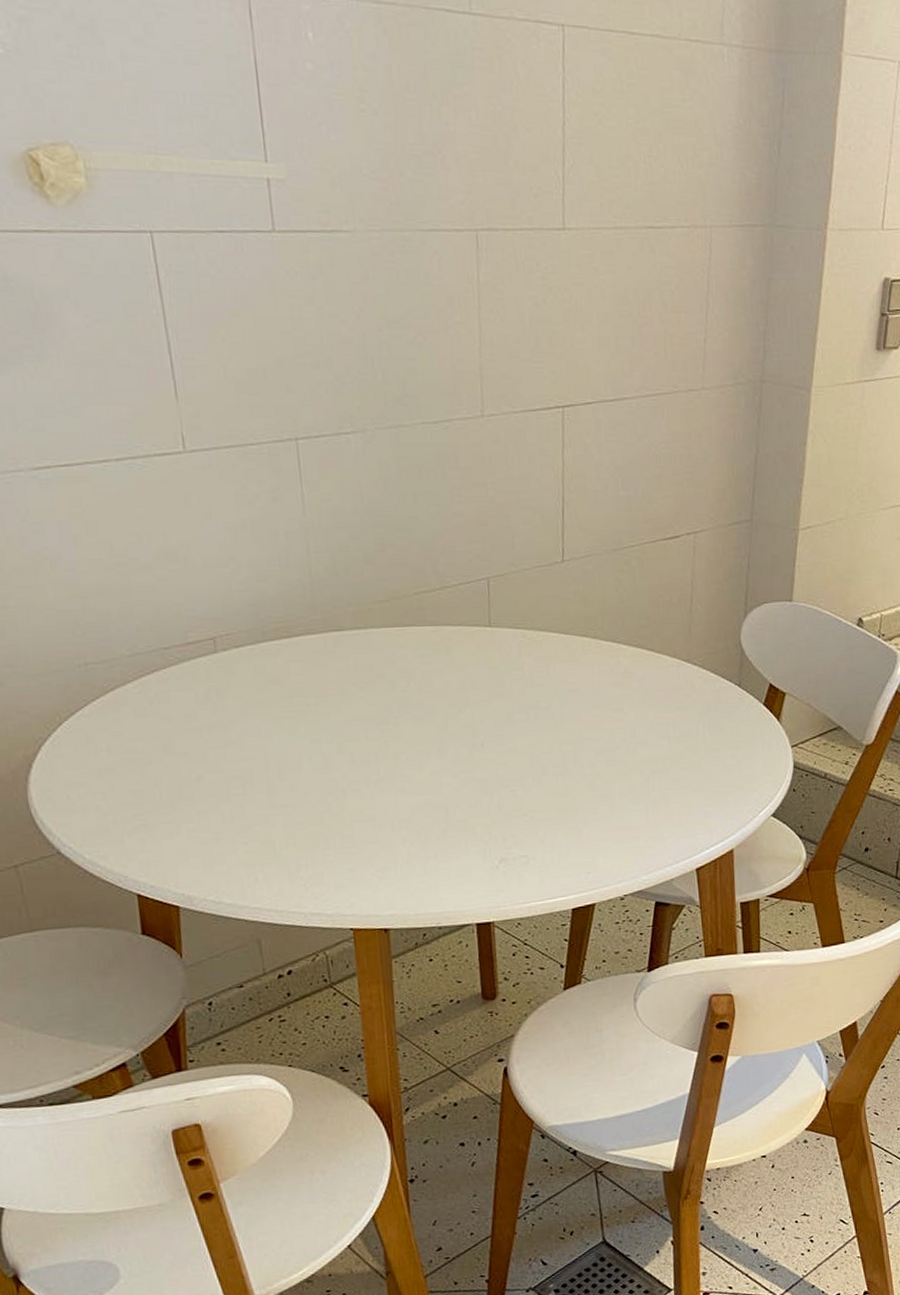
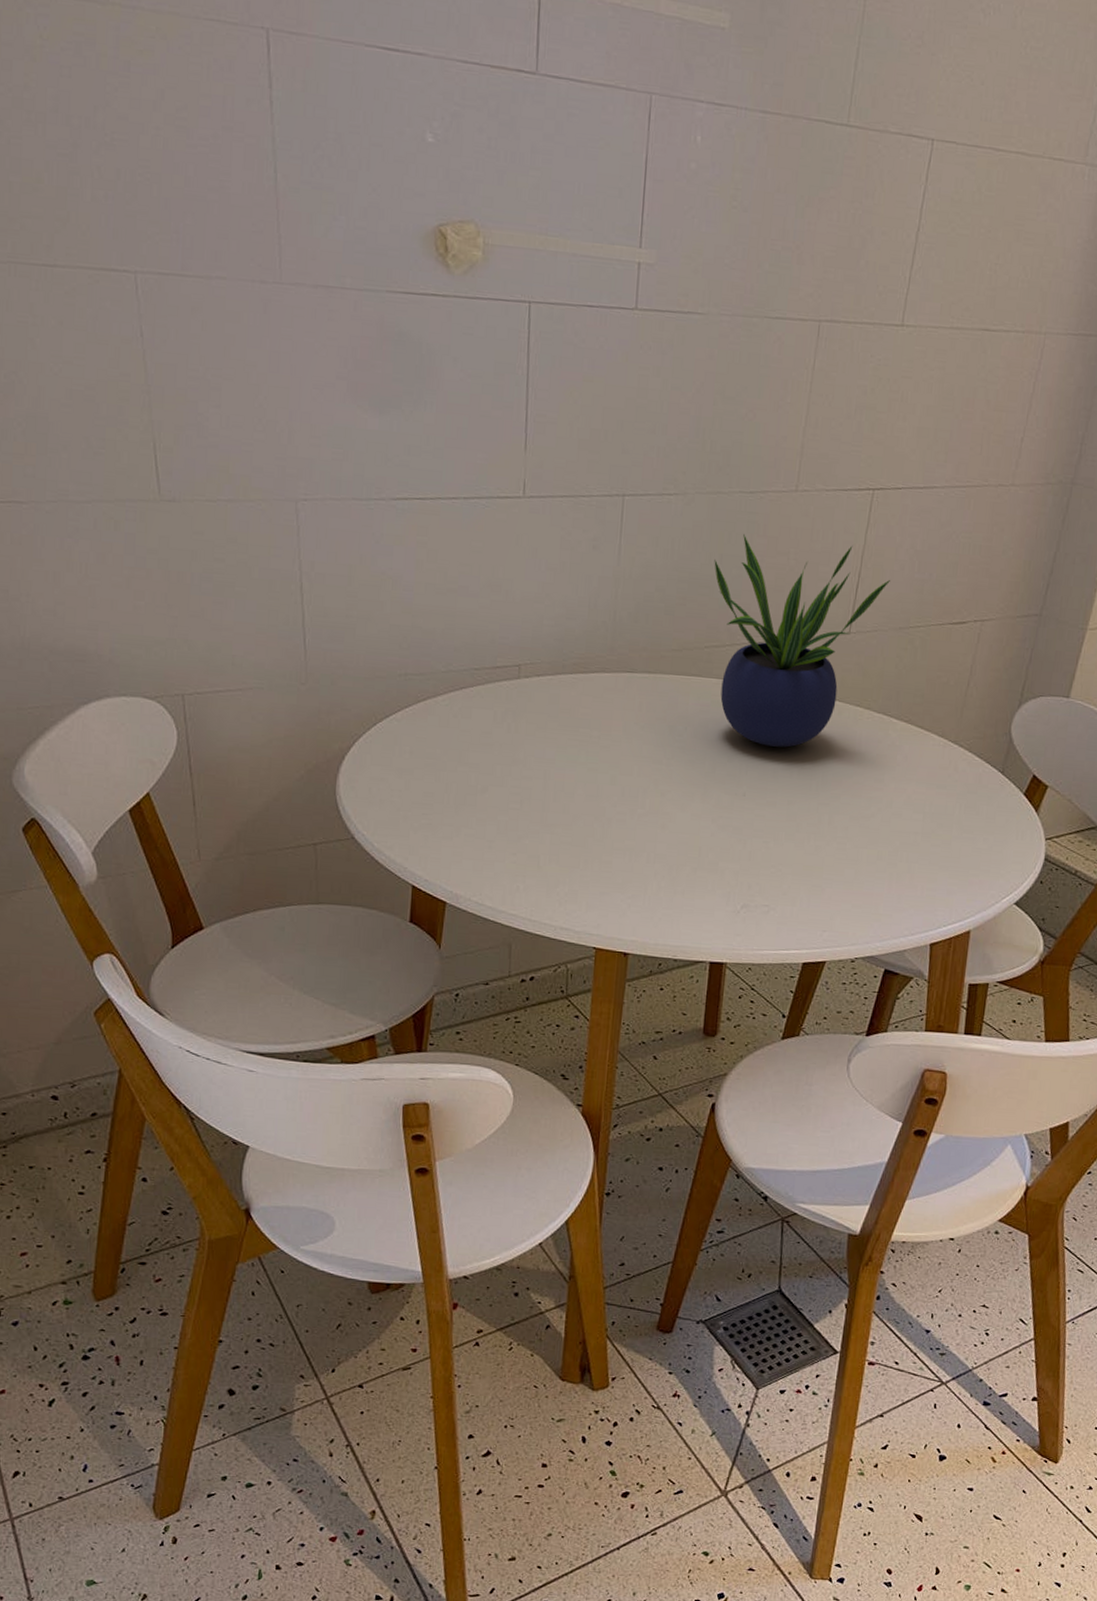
potted plant: none [408,467,596,690] -> present [714,533,890,748]

